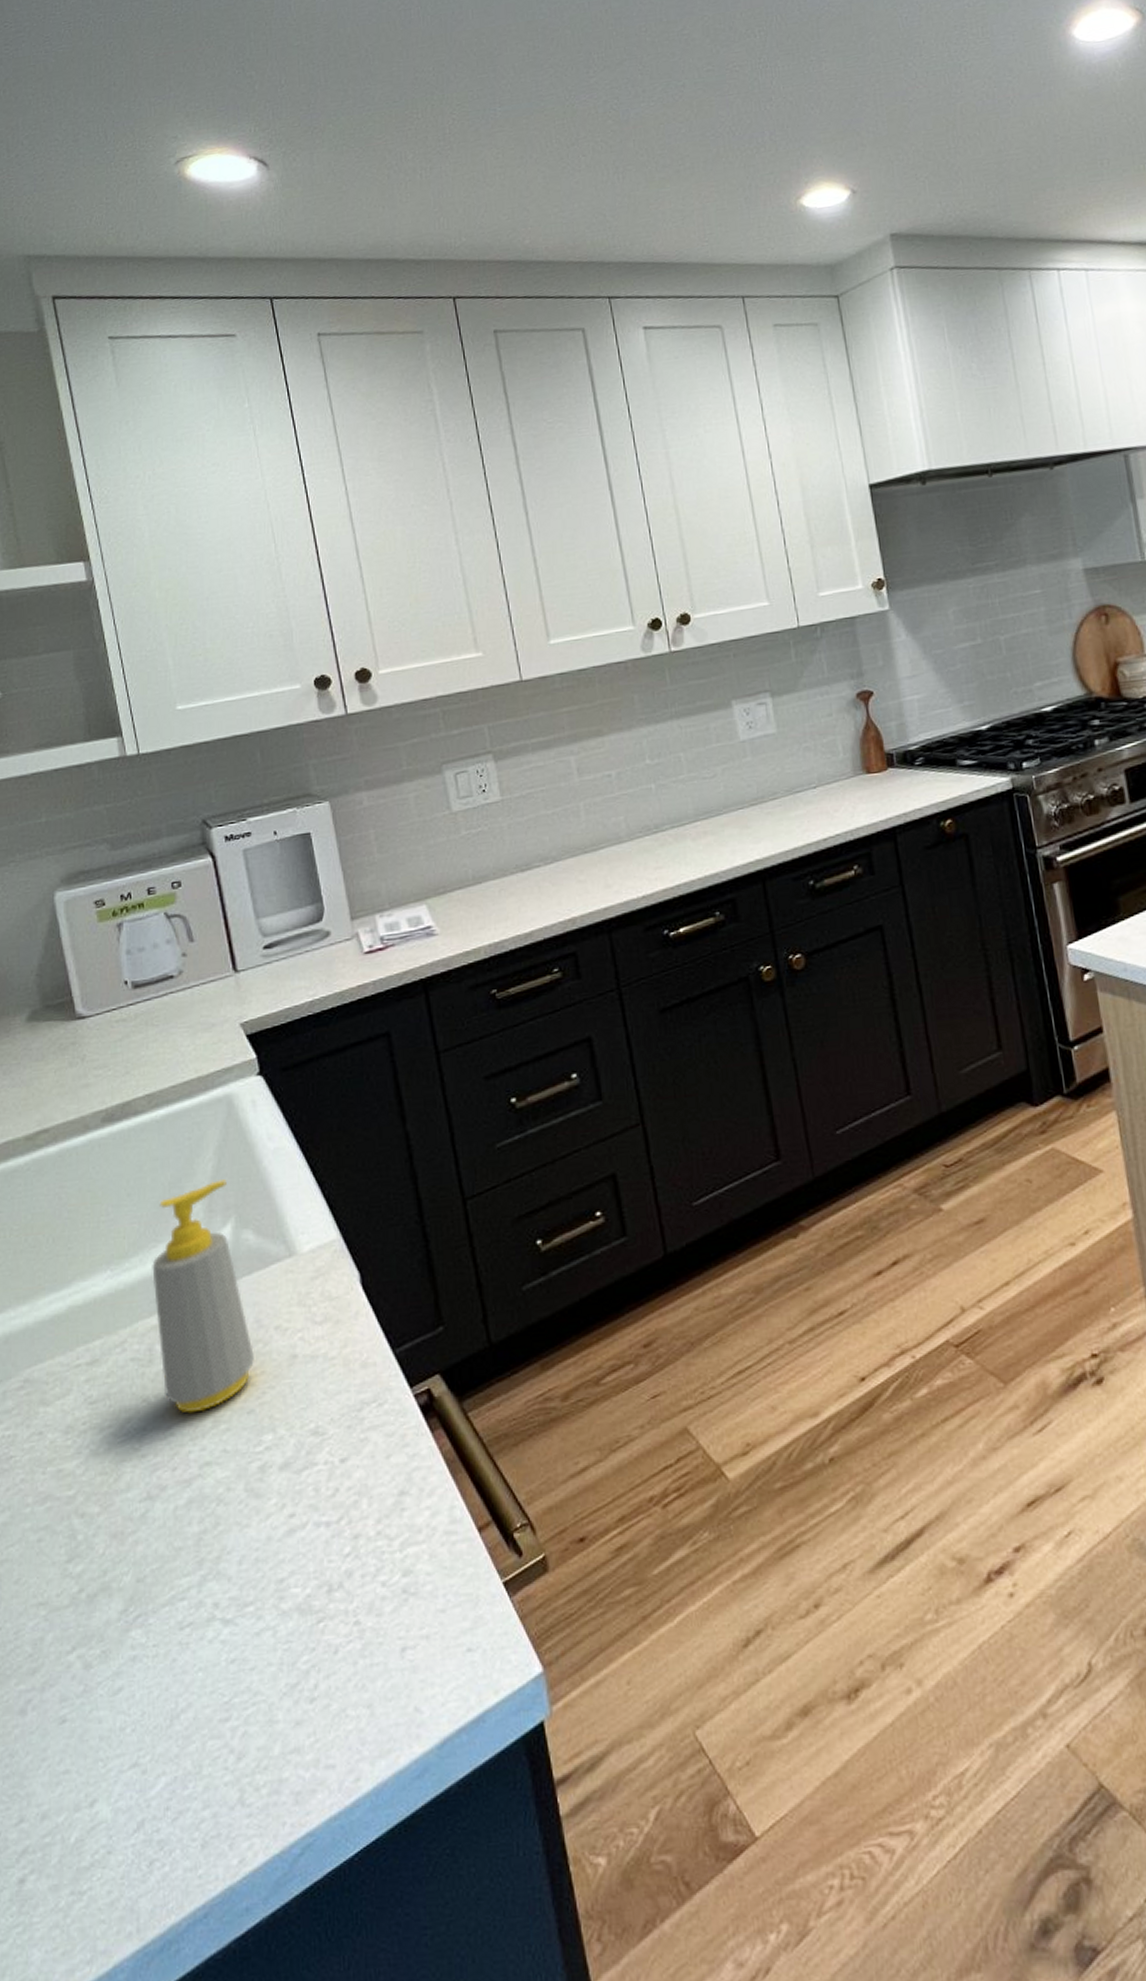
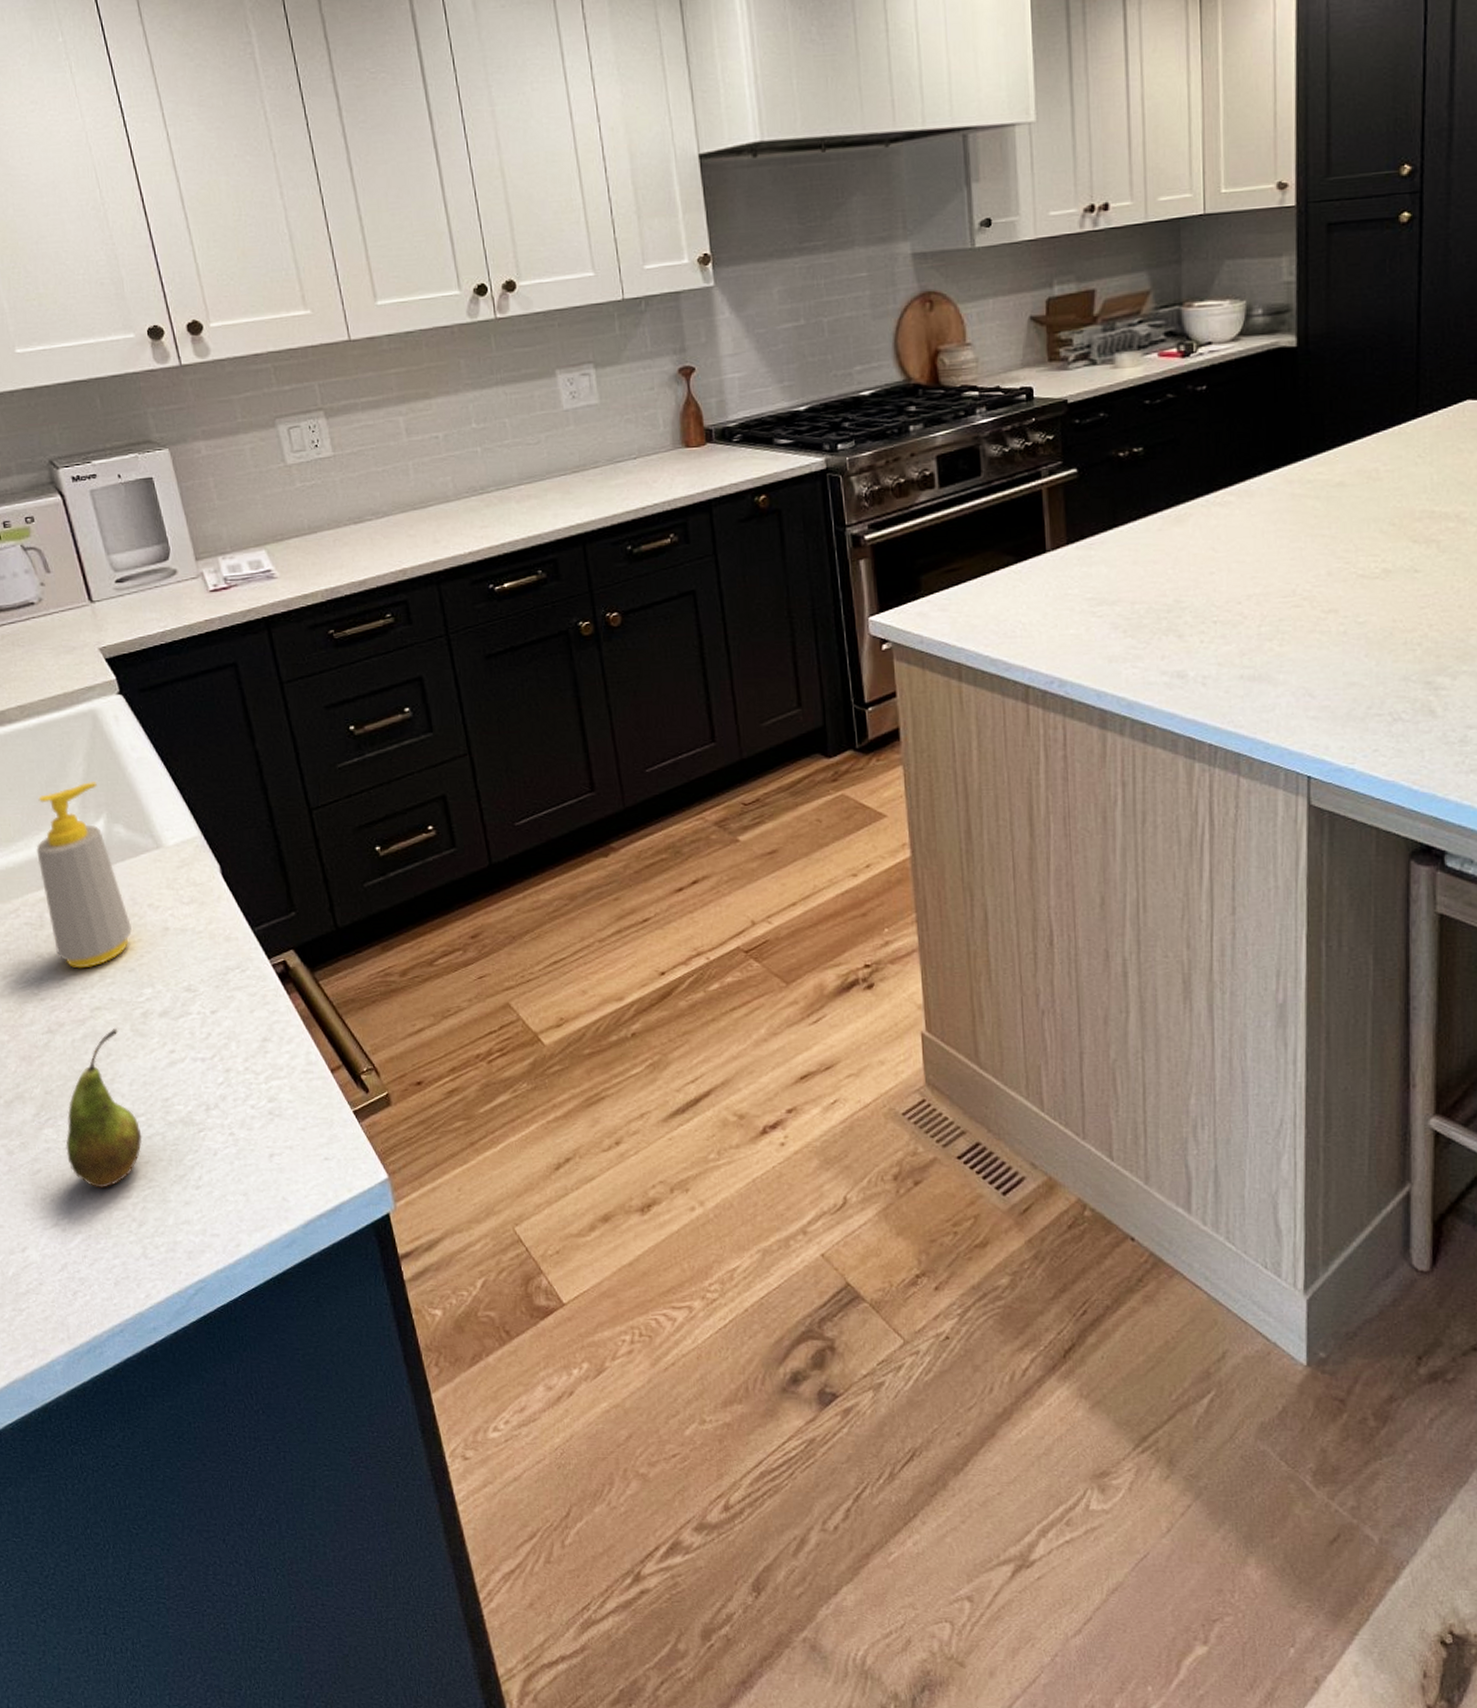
fruit: none [156,1487,249,1709] -> present [66,1027,143,1188]

